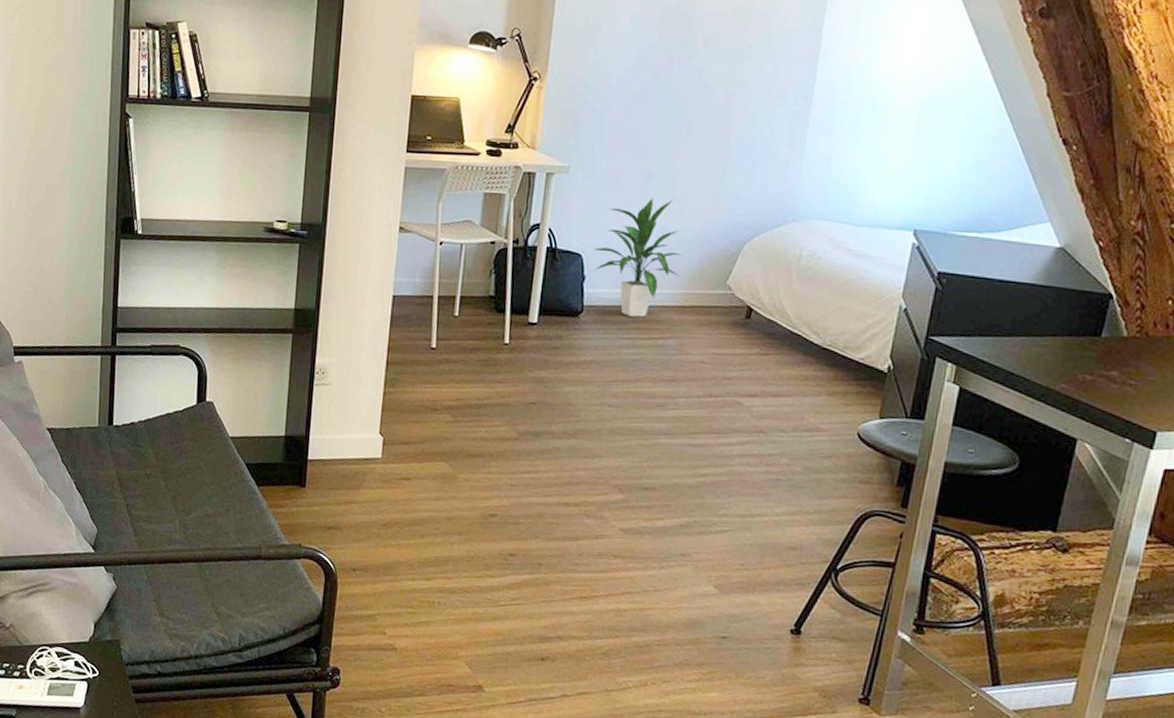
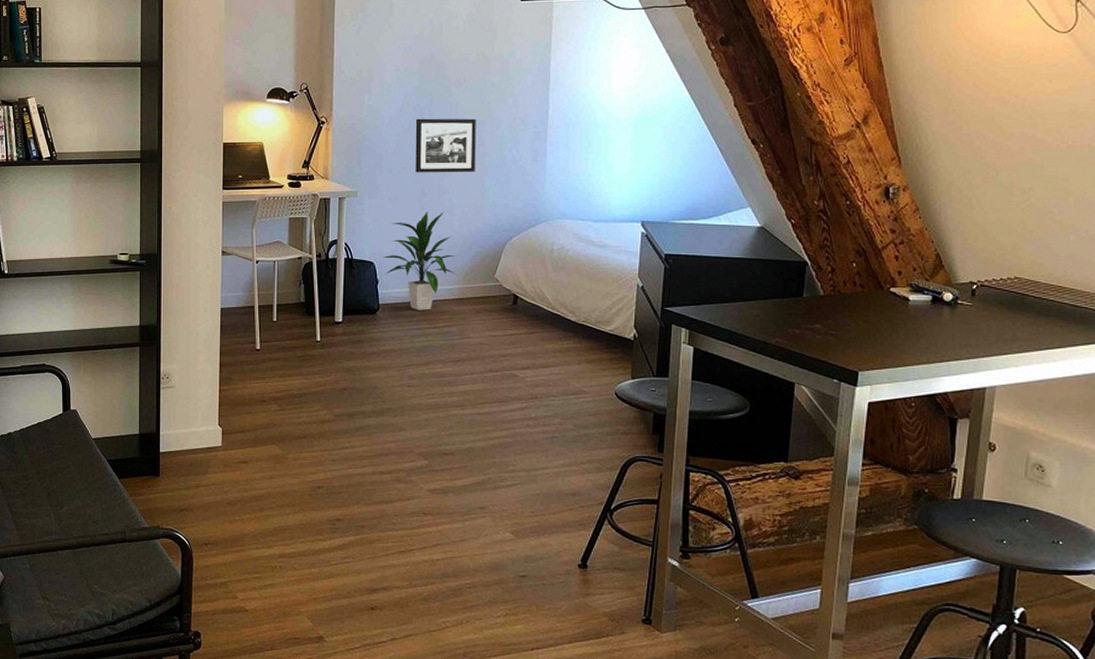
picture frame: none [643,82,724,154] -> present [415,118,476,173]

